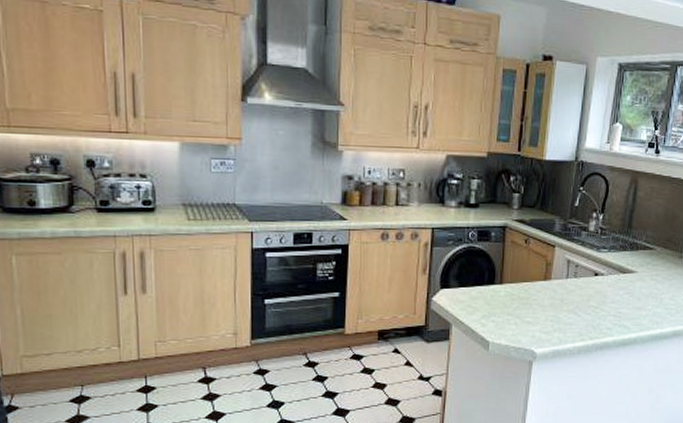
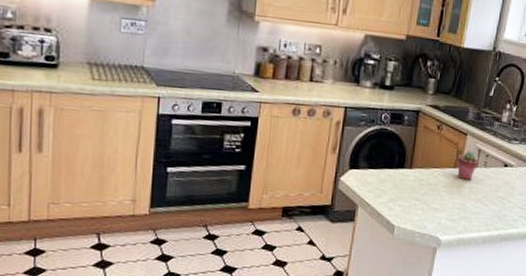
potted succulent: none [547,262,569,292] -> present [457,151,479,181]

